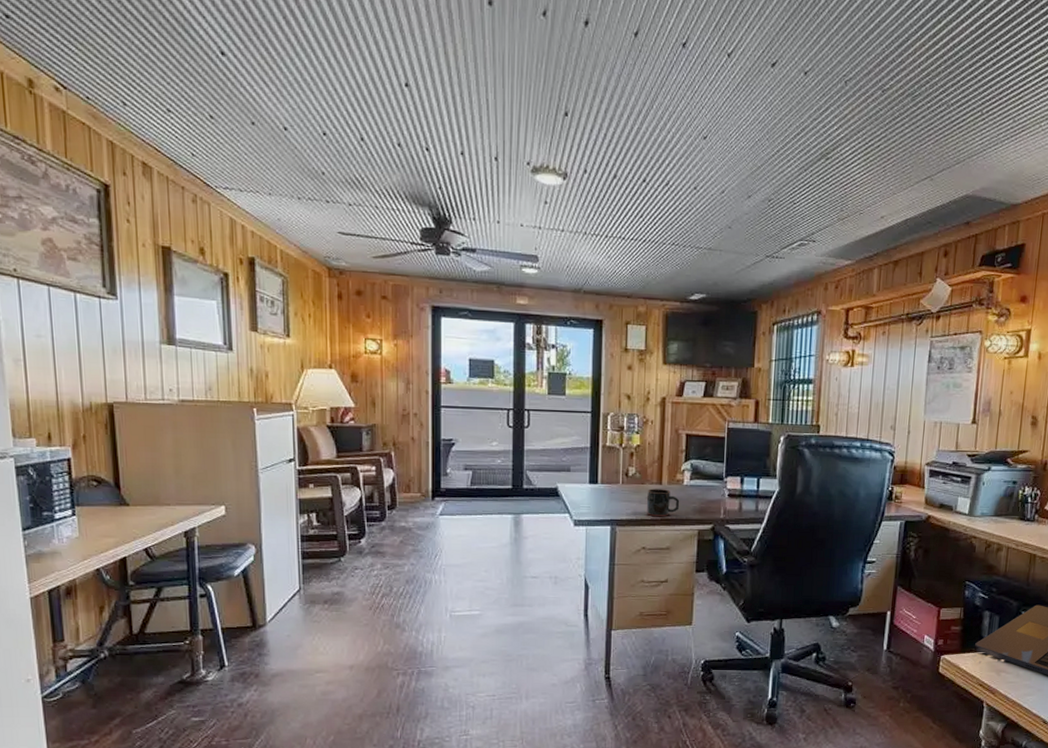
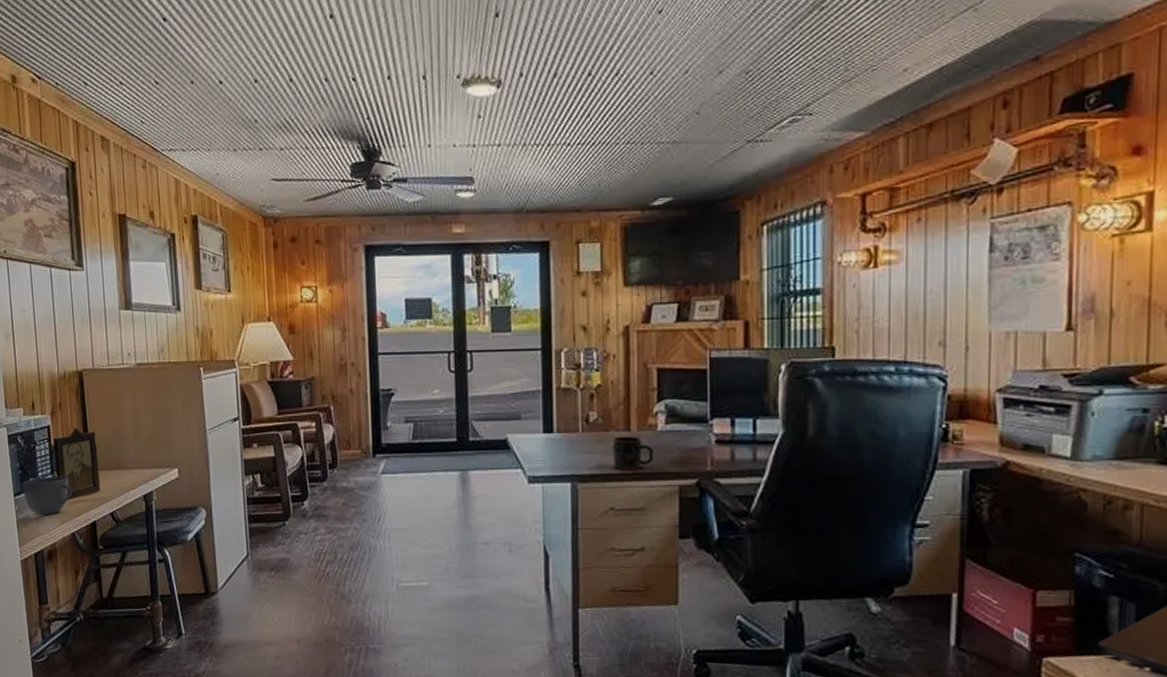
cup: none [33,510,98,551] -> present [22,476,72,516]
photo frame: none [74,461,133,537] -> present [53,427,101,501]

